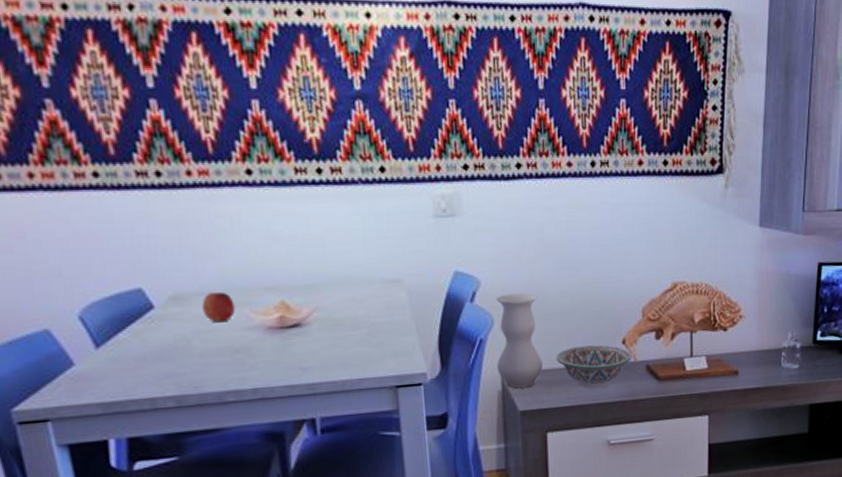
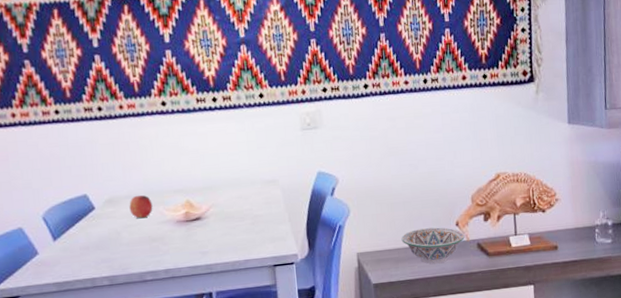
vase: present [496,293,543,389] -> none [351,187,391,266]

